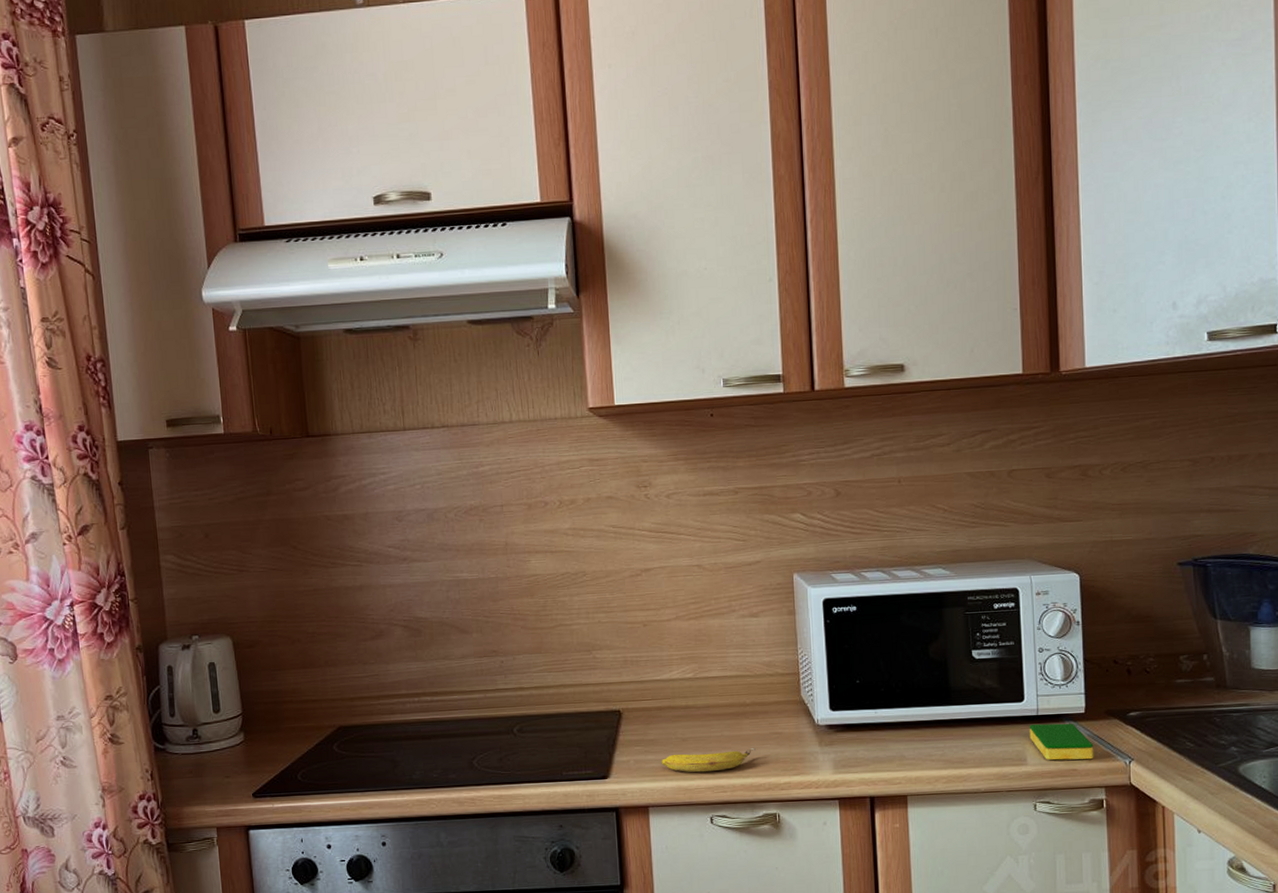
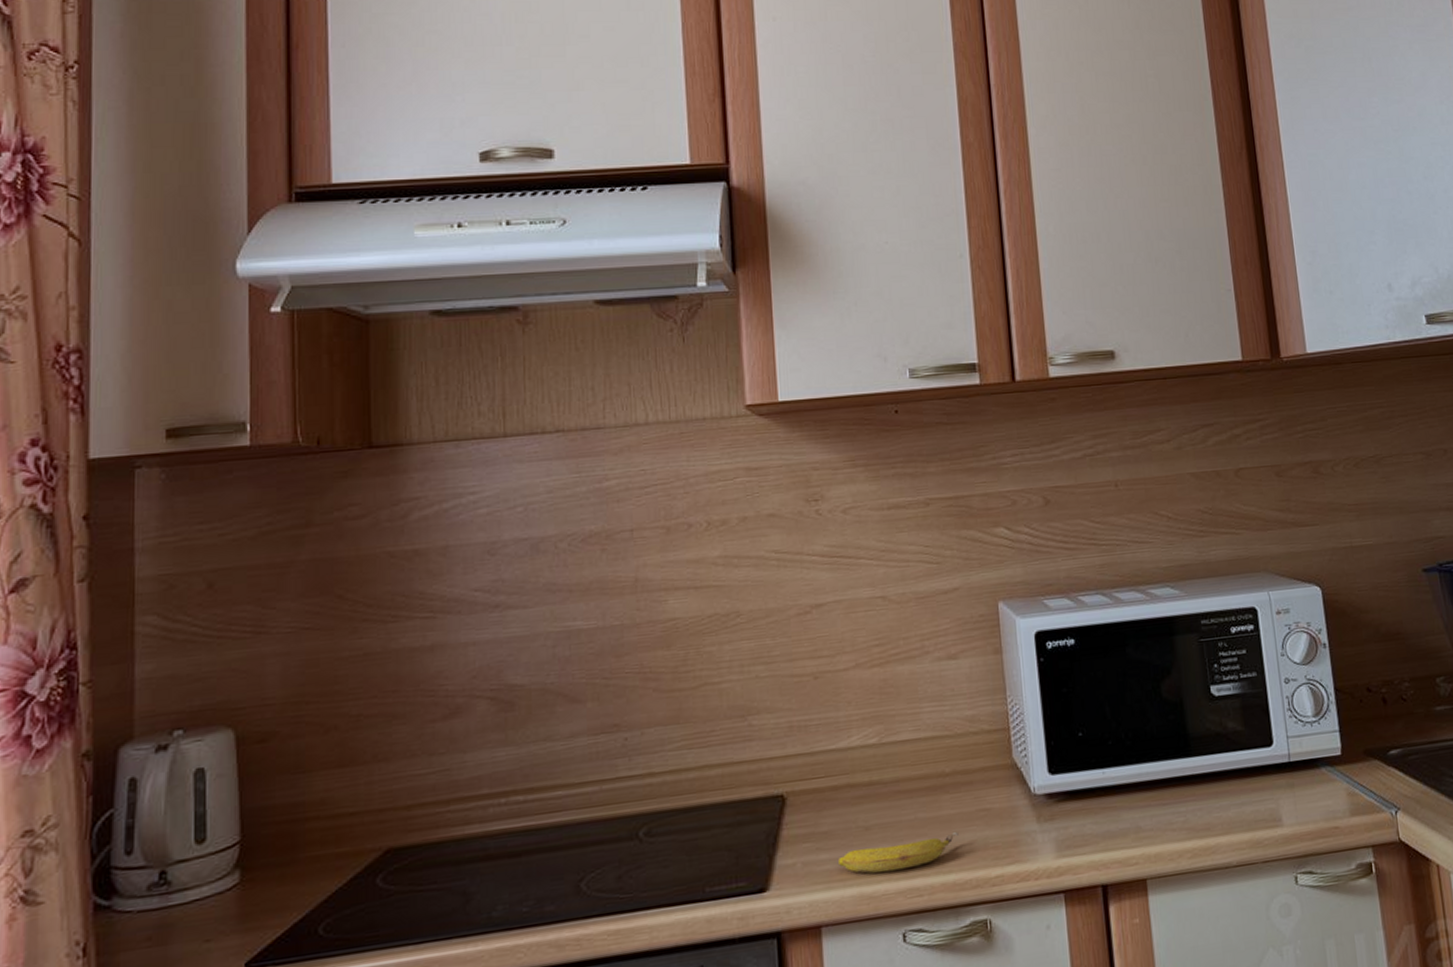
dish sponge: present [1029,723,1094,761] -> none [1281,769,1357,818]

